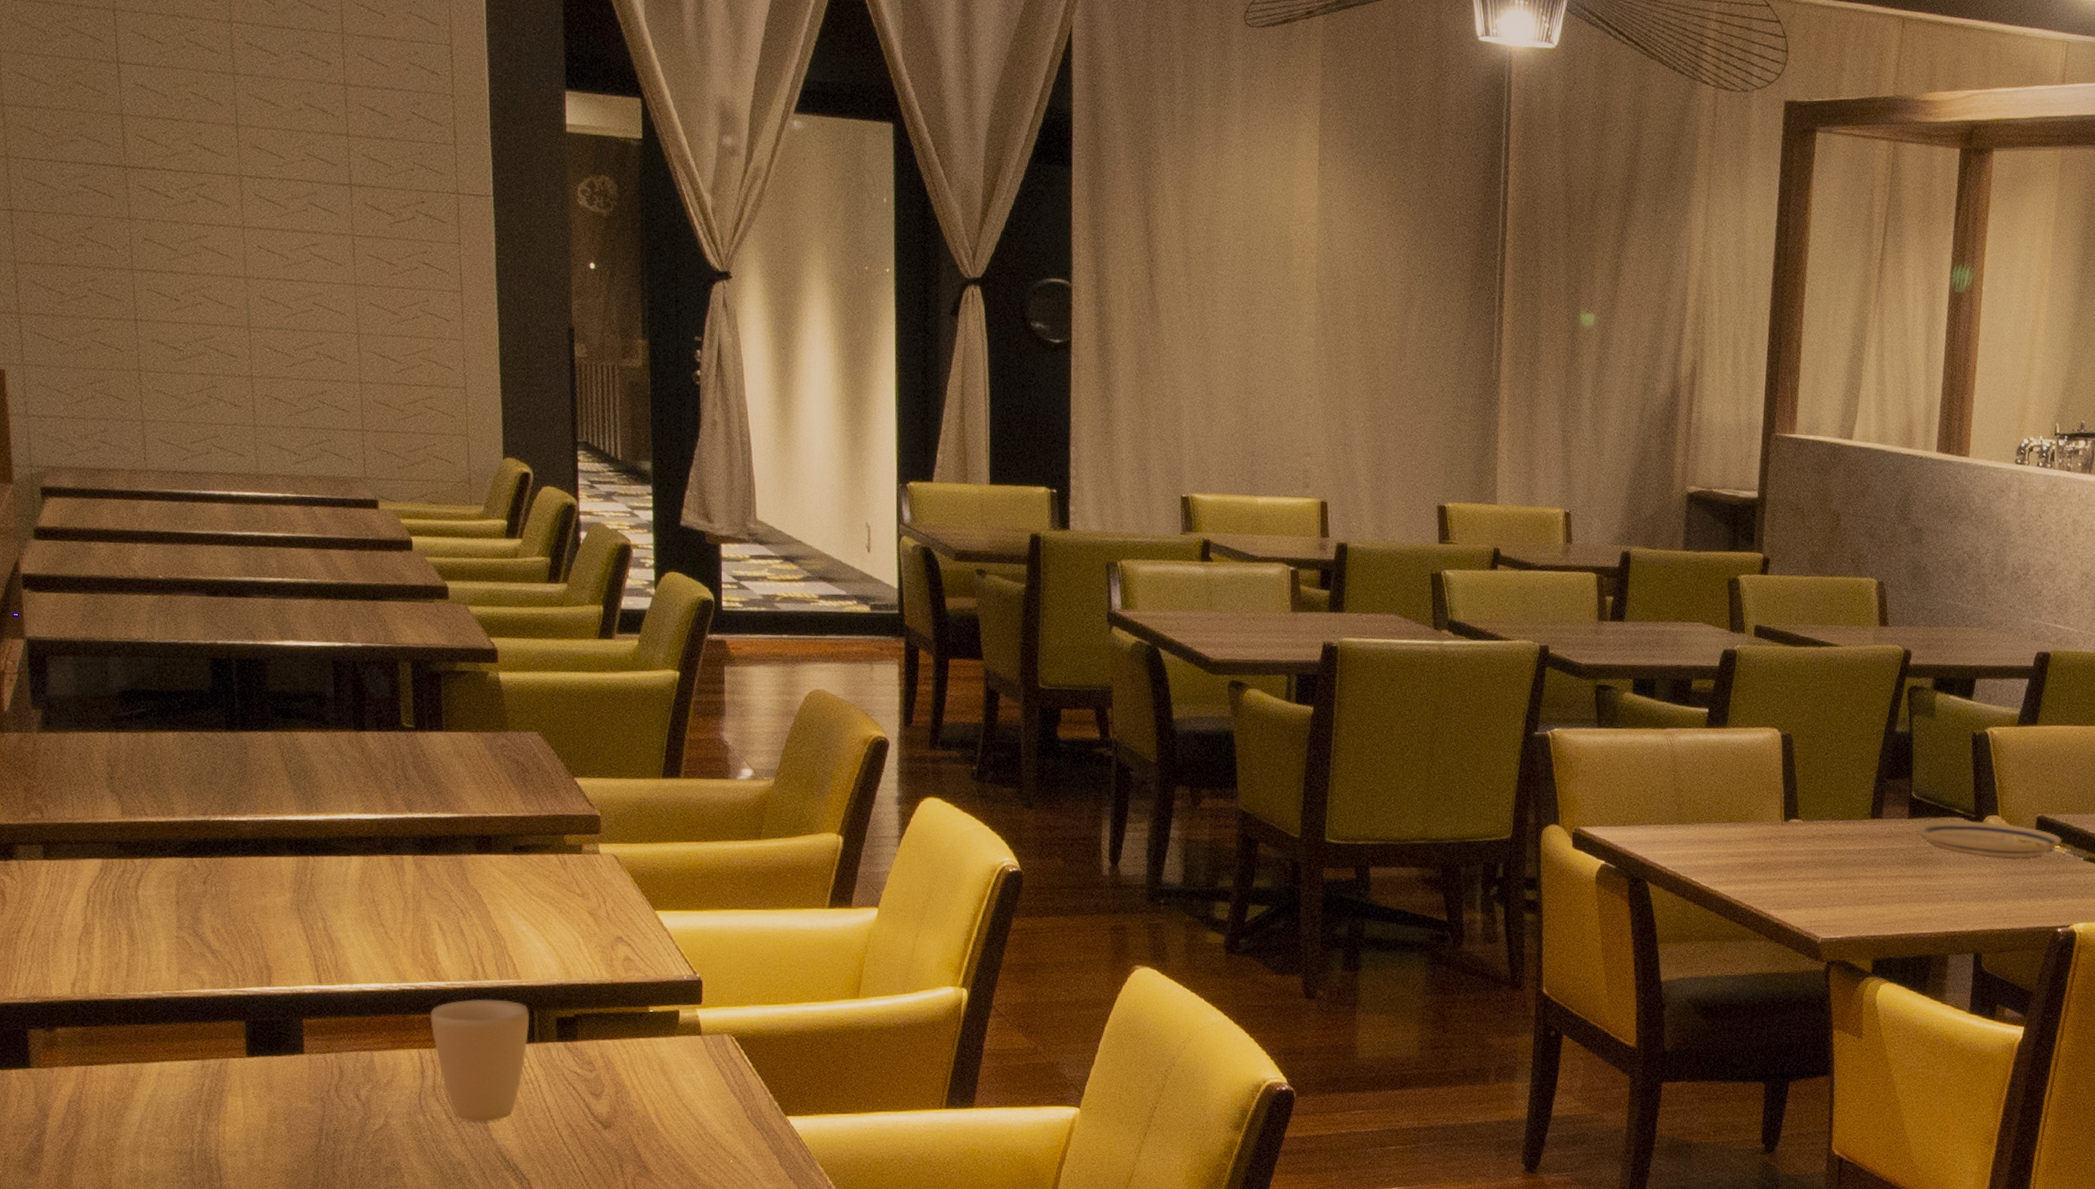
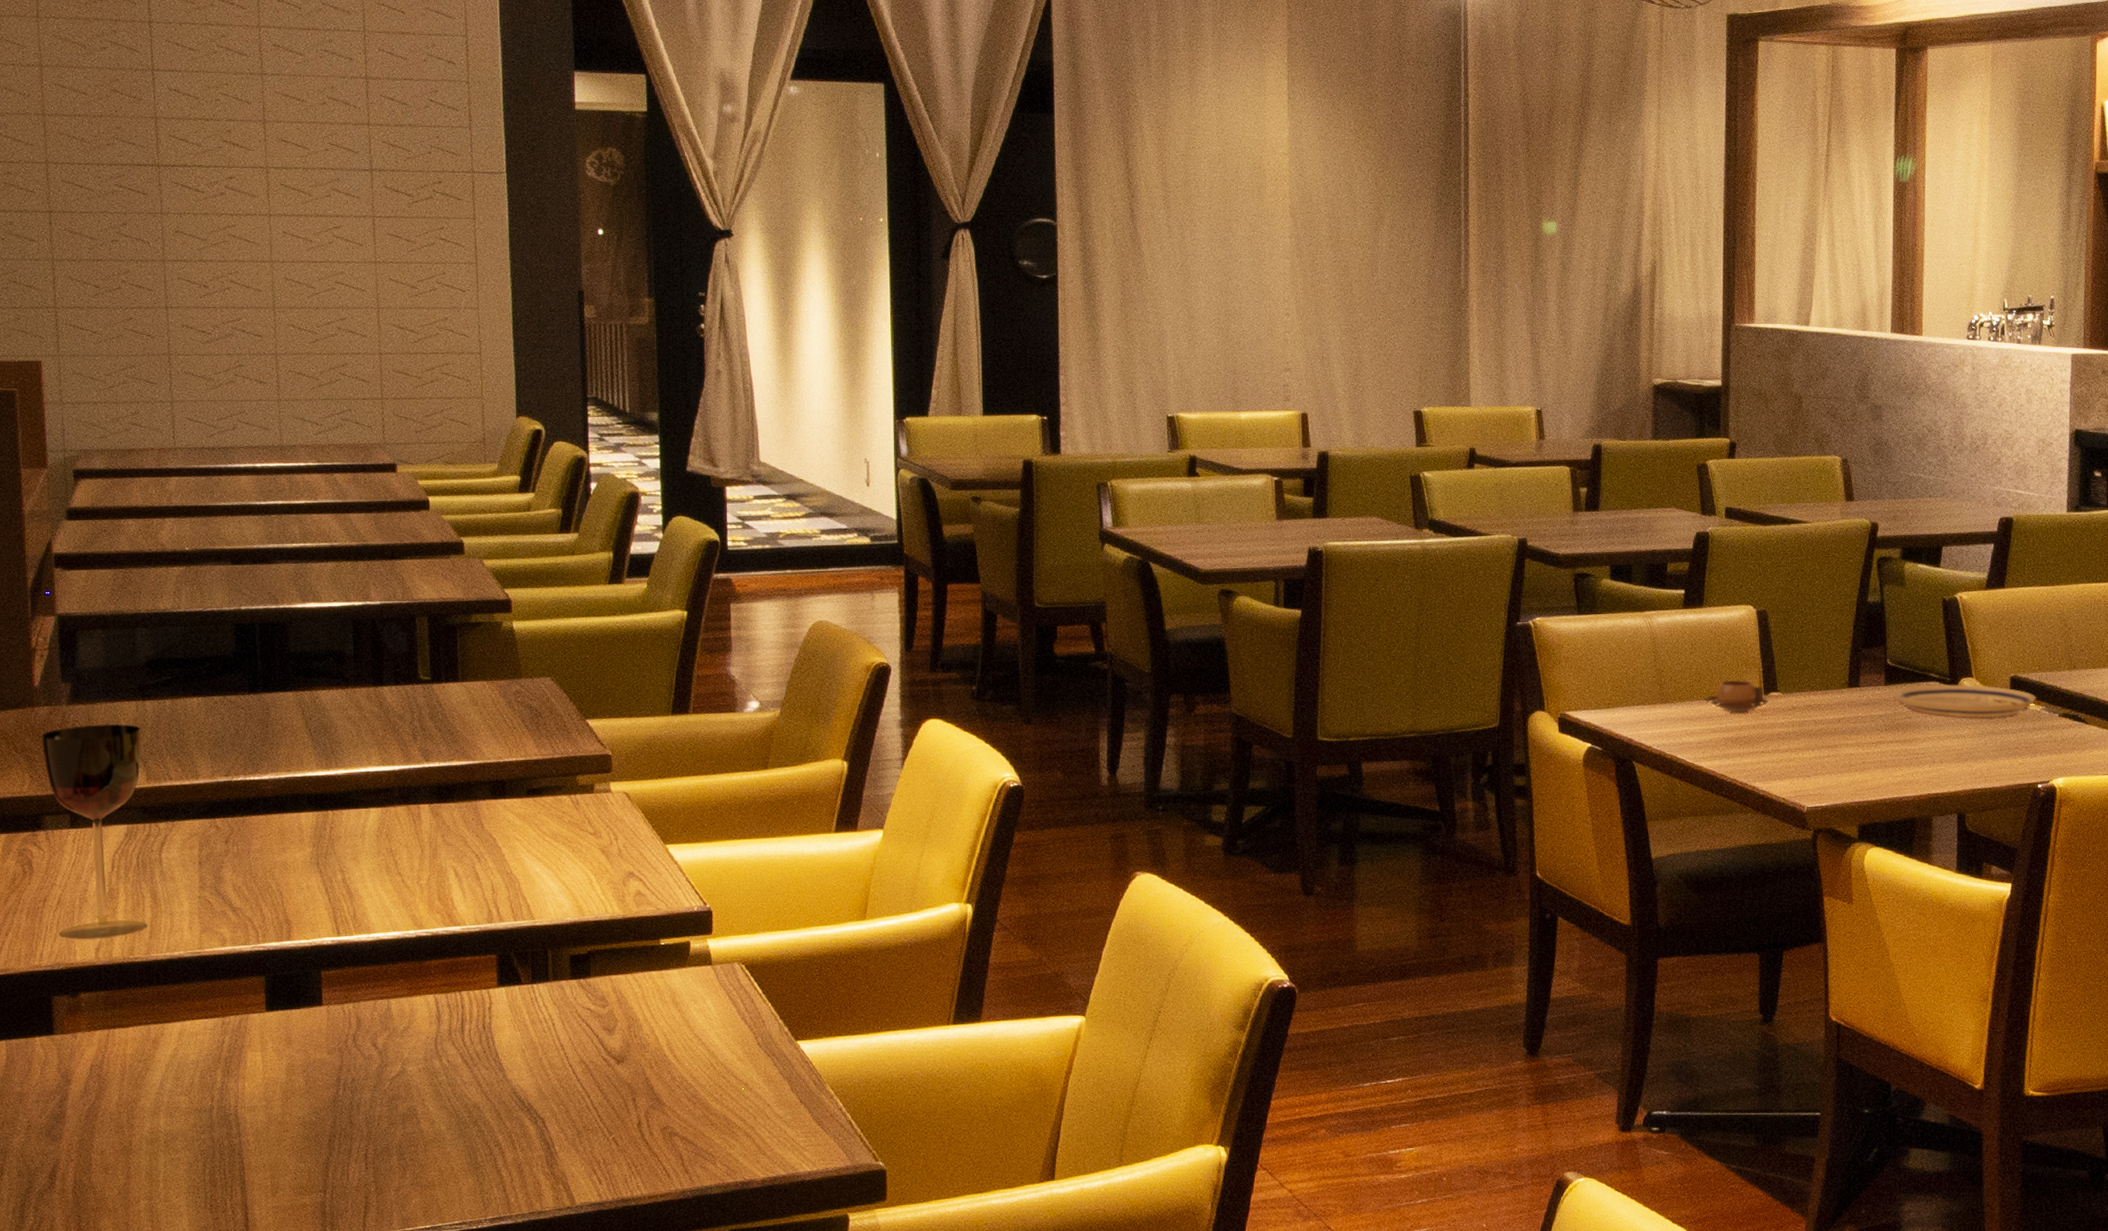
wineglass: none [13,754,124,974] -> present [42,724,148,940]
cup: present [430,999,529,1123] -> none [446,941,543,1064]
cup: none [1723,803,1788,839] -> present [1704,680,1768,713]

